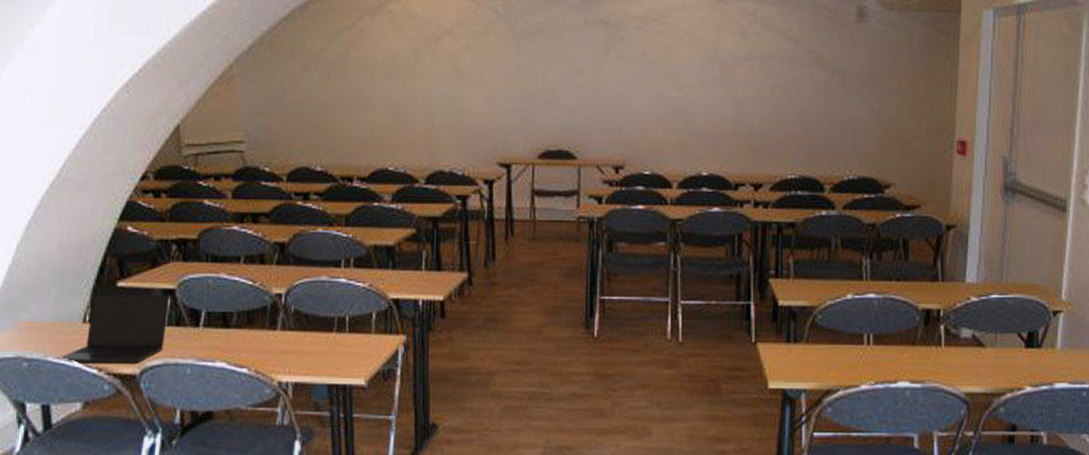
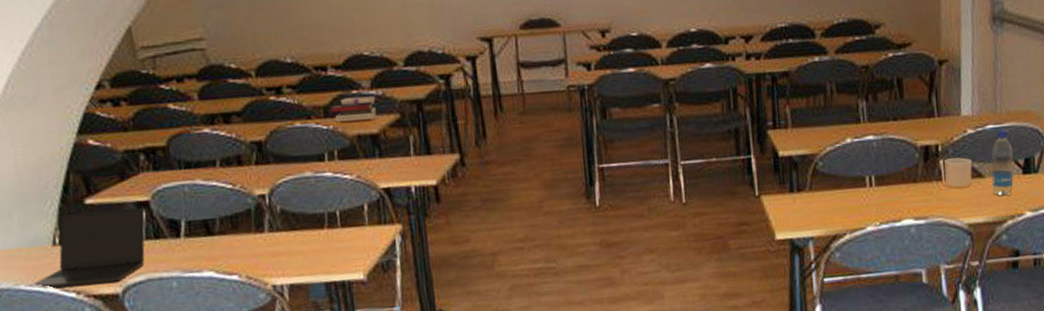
books: none [352,209,395,233] -> present [330,96,378,124]
mug: none [944,324,973,356] -> present [943,157,972,190]
bottle: none [992,301,1017,368] -> present [991,130,1014,196]

